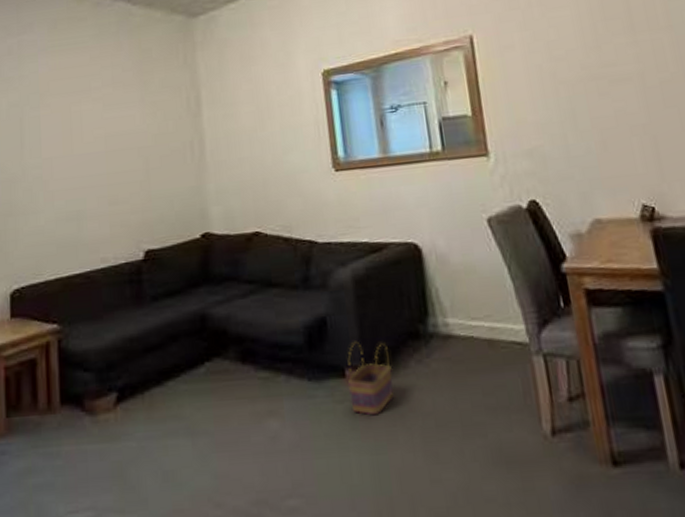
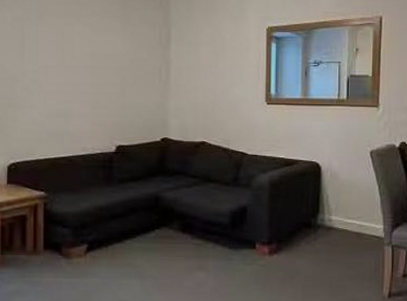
basket: present [347,341,395,416] -> none [257,225,288,275]

